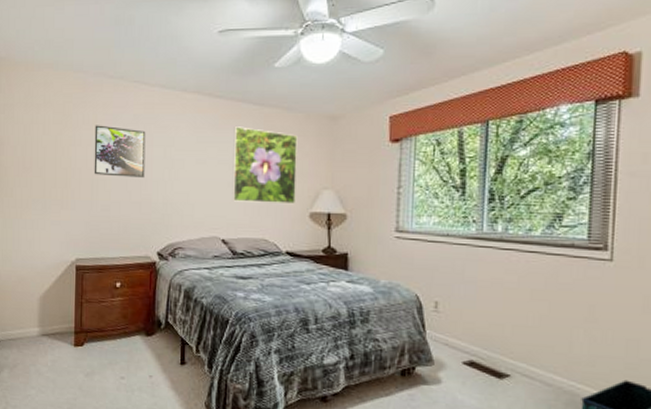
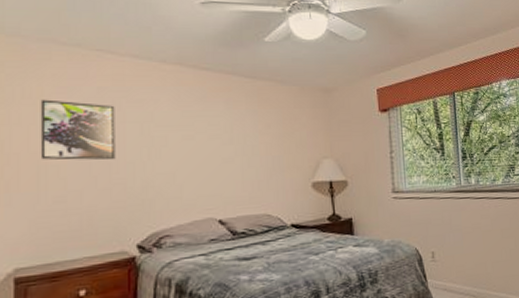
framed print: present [231,127,298,204] -> none [225,100,297,178]

